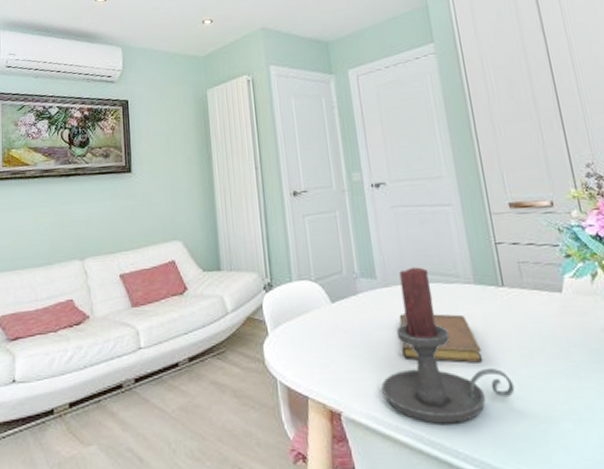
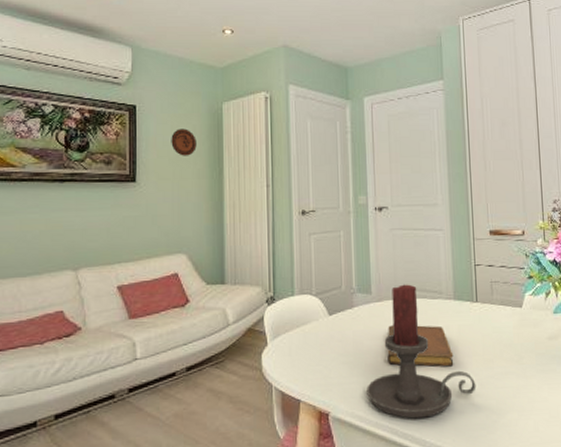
decorative plate: none [161,118,185,145] -> present [171,128,197,156]

